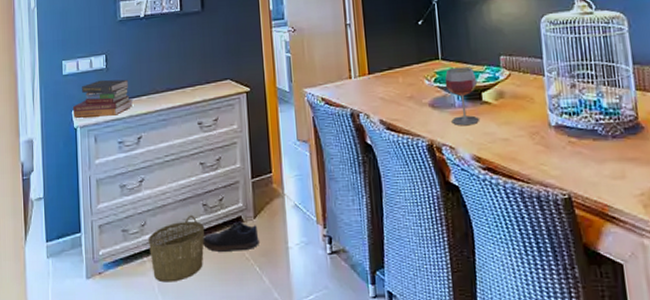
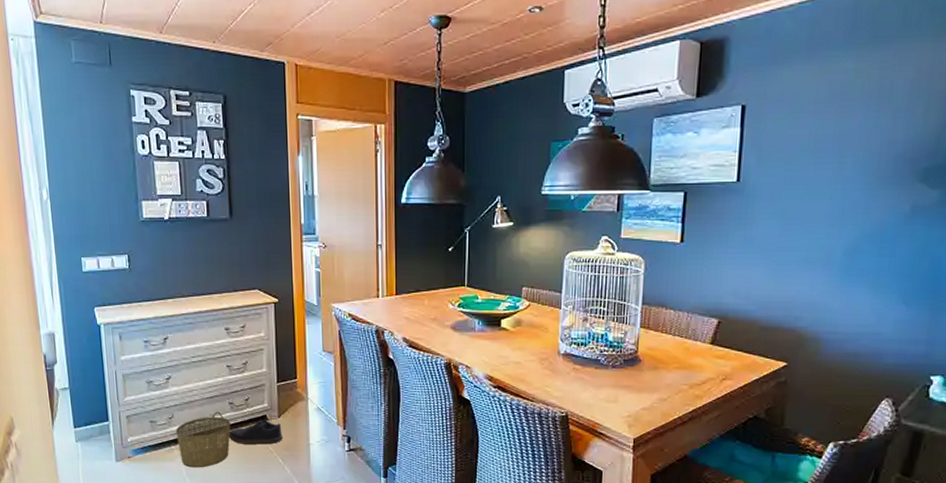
books: present [73,79,133,118] -> none [95,279,158,315]
wineglass: present [445,66,479,126] -> none [468,294,497,349]

